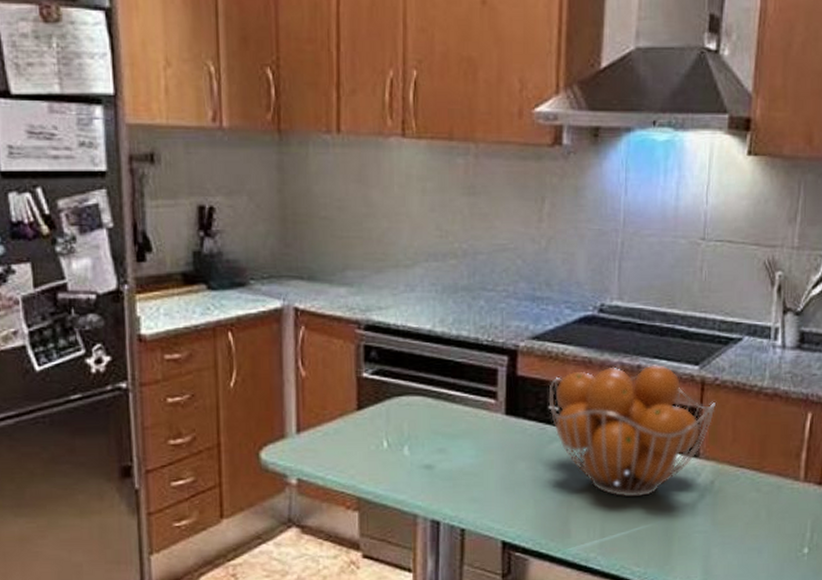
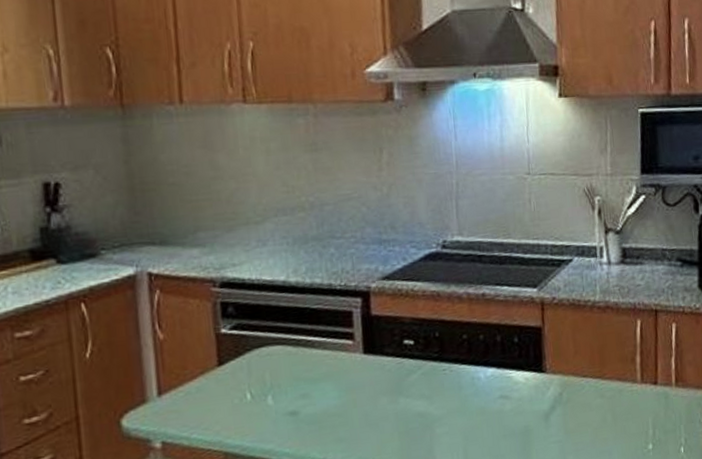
fruit basket: present [548,365,717,496] -> none [402,291,557,419]

